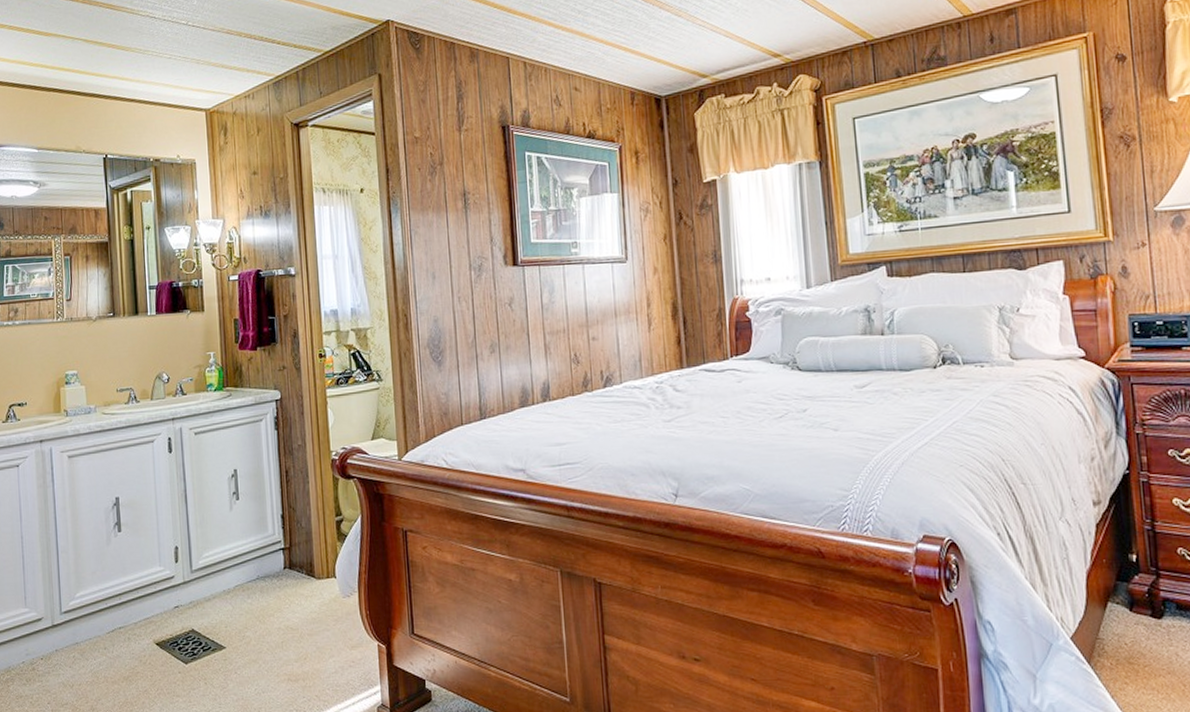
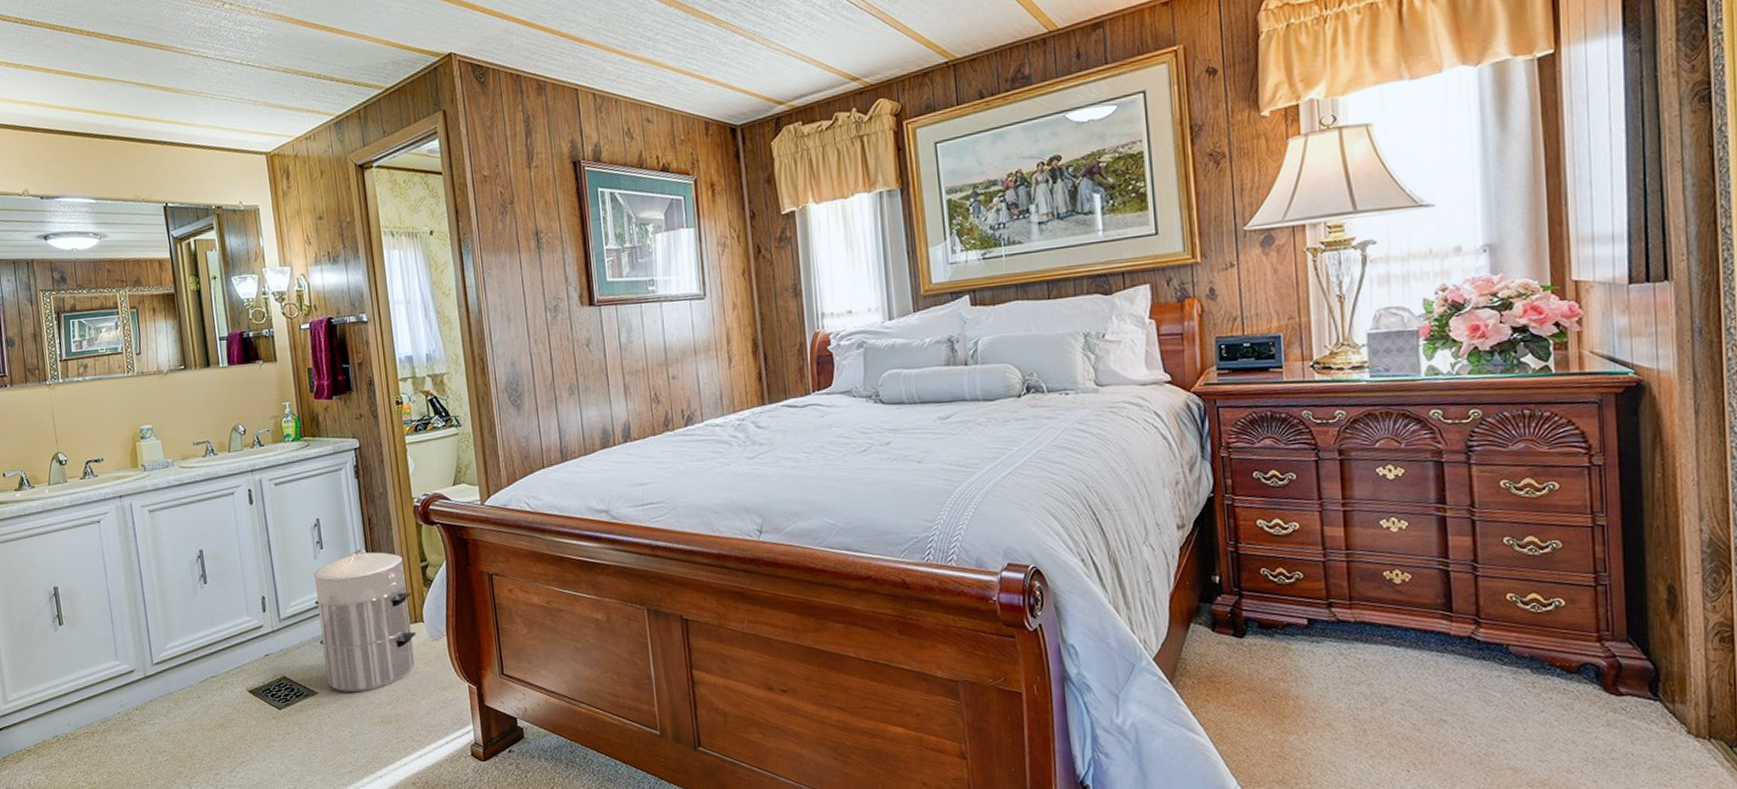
waste bin: none [227,501,328,649] -> present [313,549,416,693]

